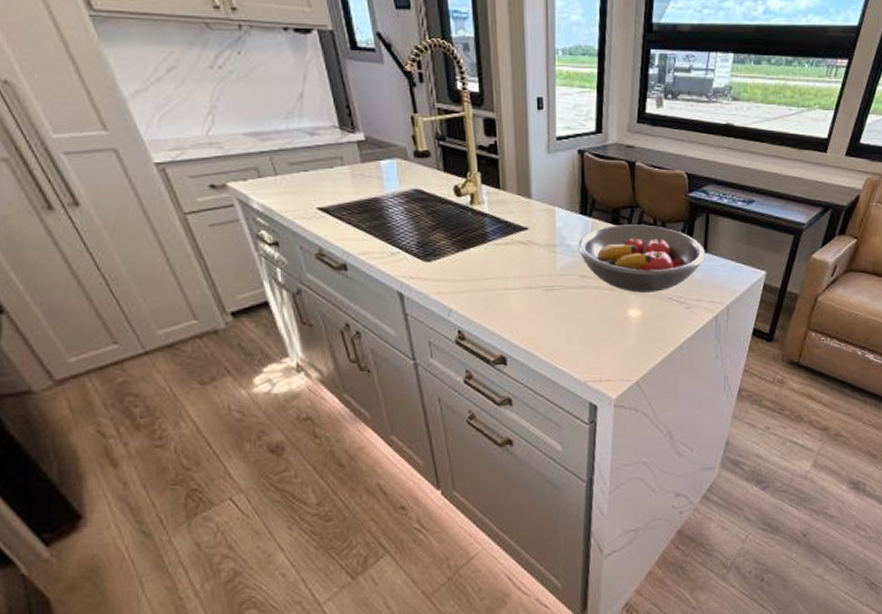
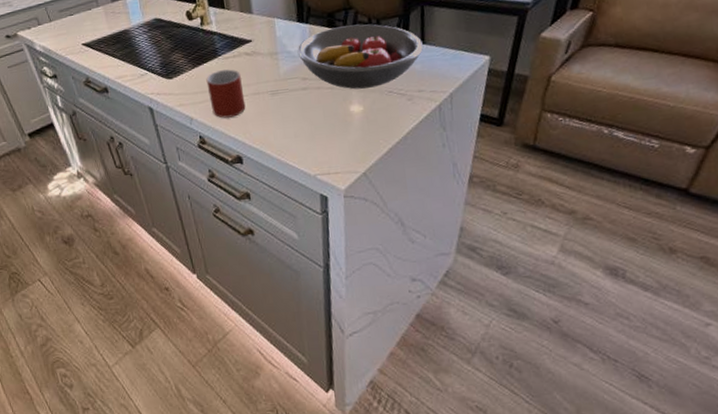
mug: none [471,257,515,312] -> present [206,69,246,118]

